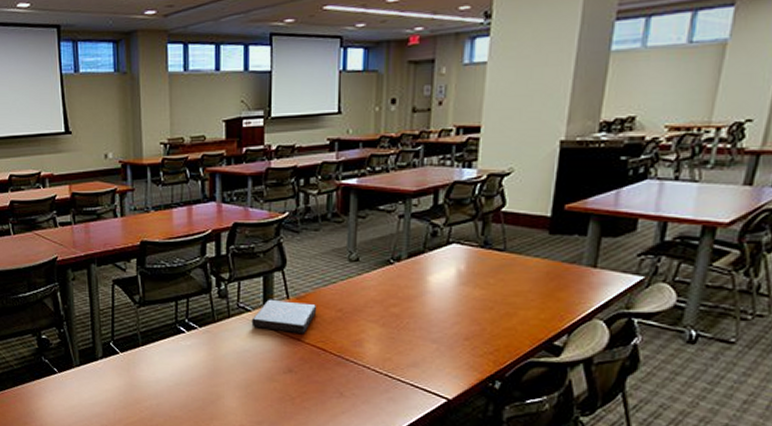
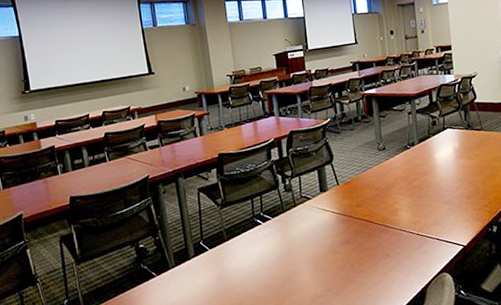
book: present [251,299,317,334] -> none [312,186,361,212]

